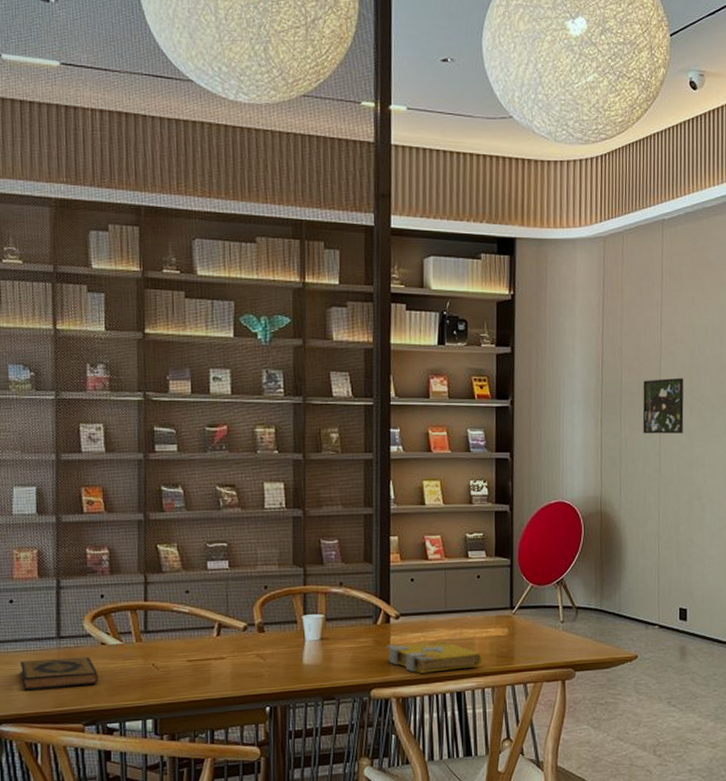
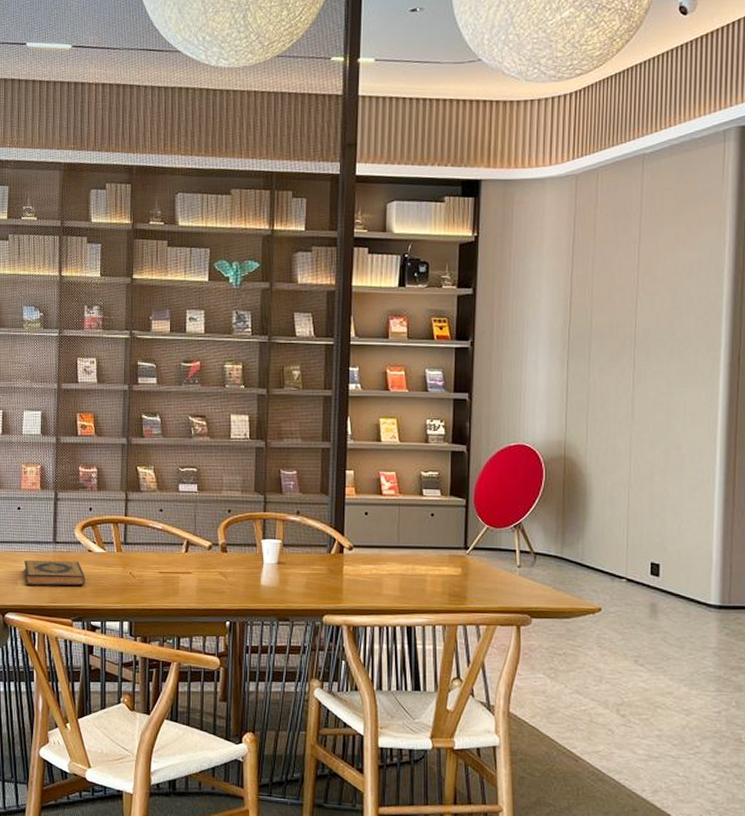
spell book: present [387,640,484,673] -> none [340,574,435,605]
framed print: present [642,378,684,434] -> none [614,320,663,378]

